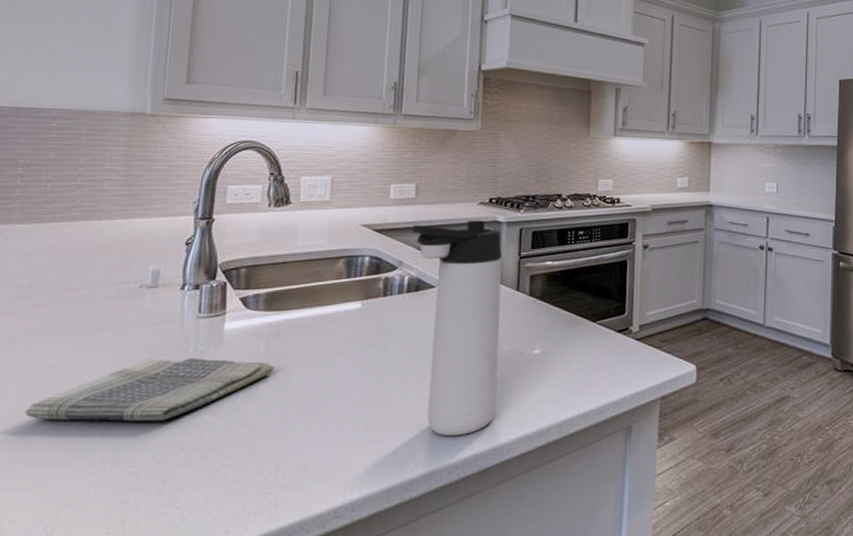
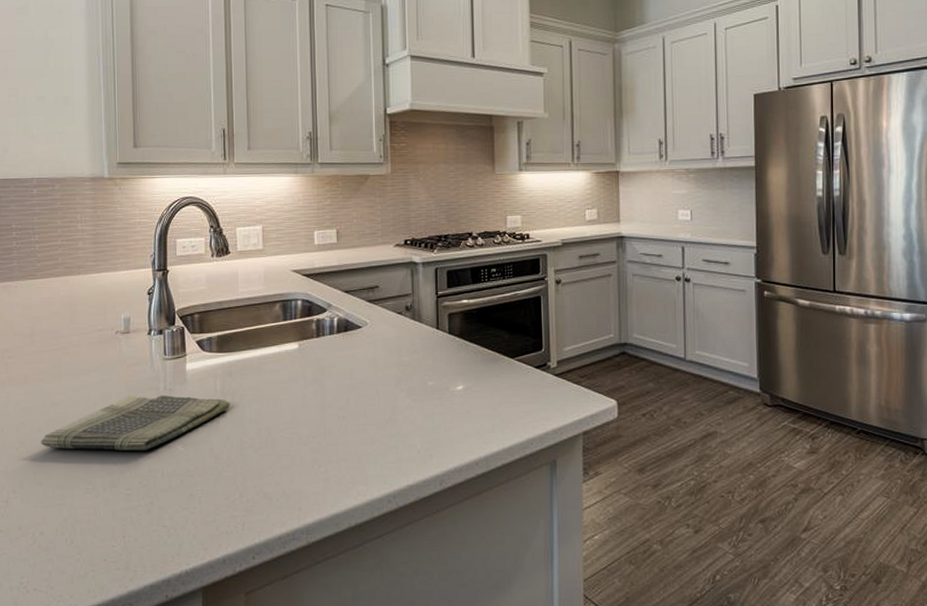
thermos bottle: present [412,220,502,437] -> none [336,261,426,468]

